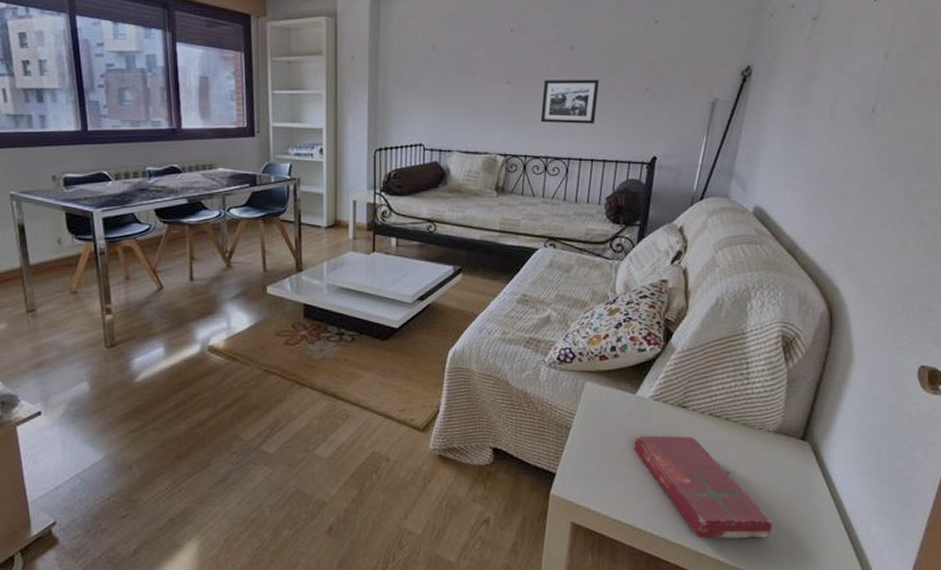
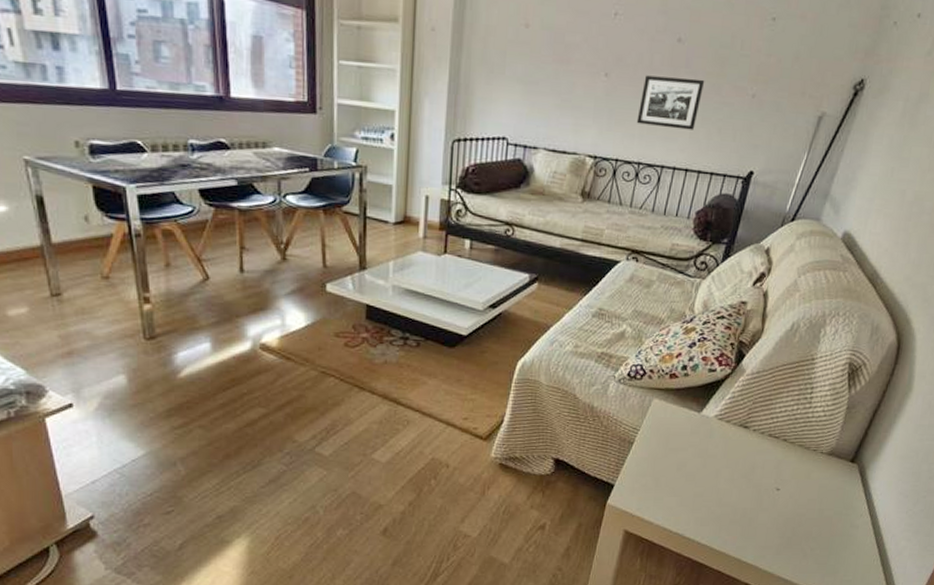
book: present [633,435,773,539] -> none [692,452,812,549]

